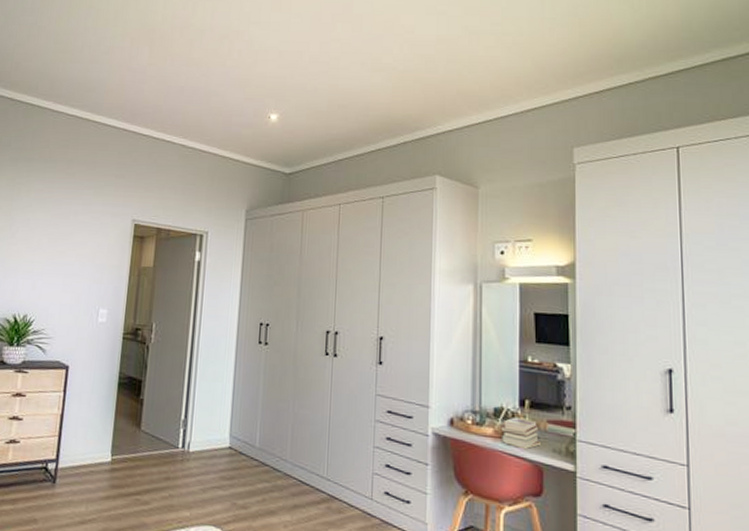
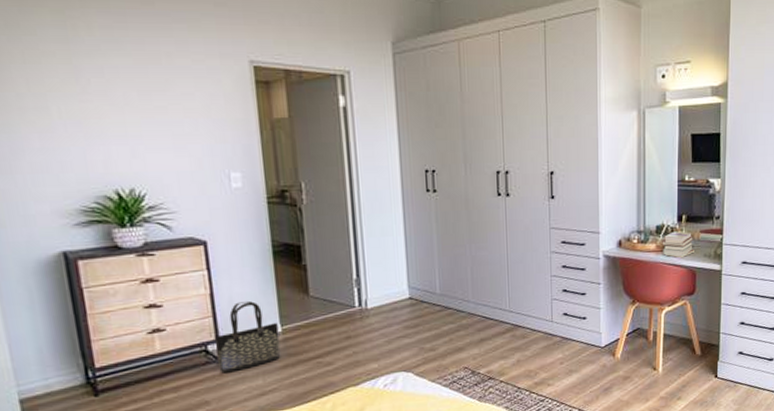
tote bag: none [52,426,109,495] -> present [215,301,281,373]

